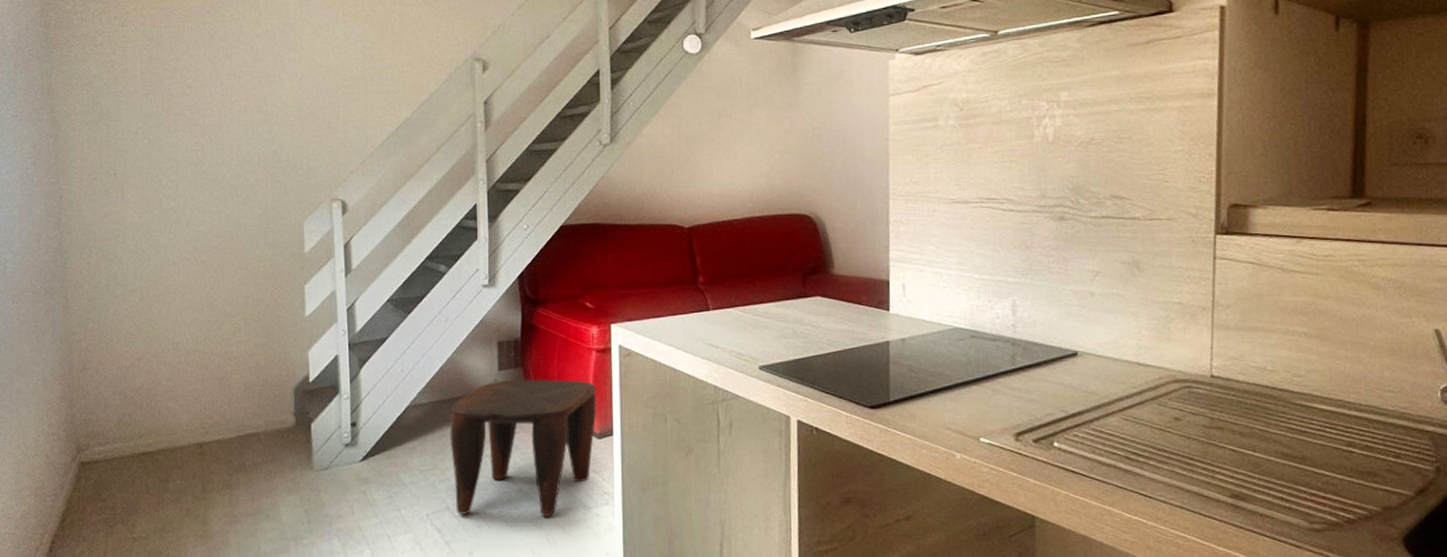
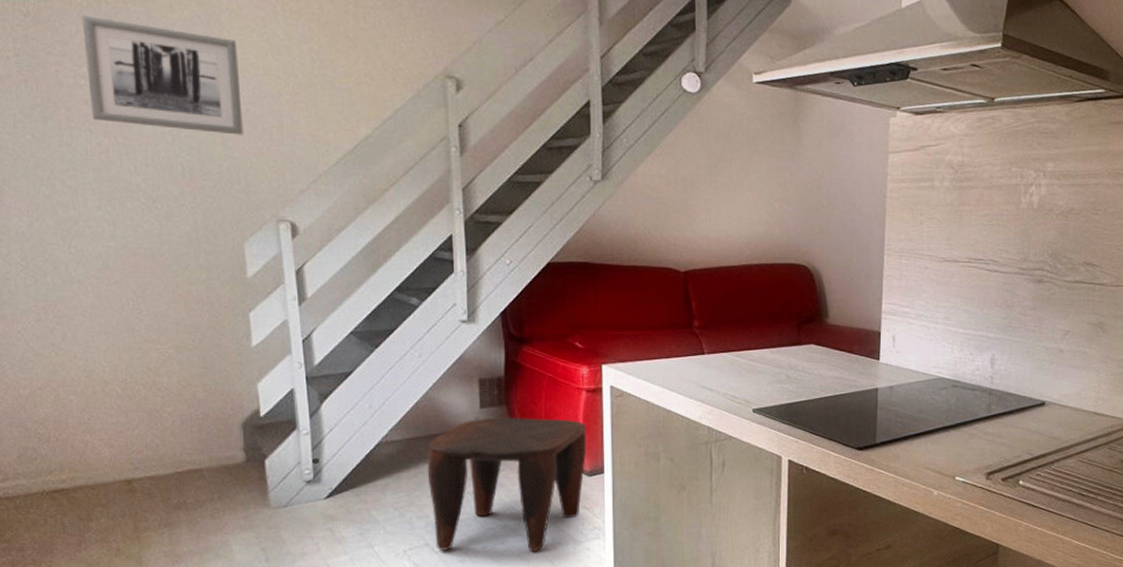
wall art: none [191,35,308,127] -> present [81,14,244,135]

